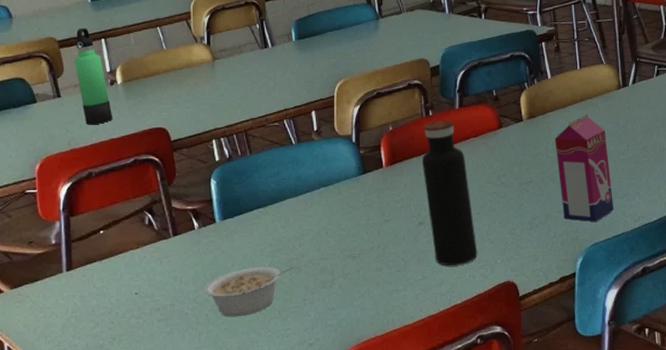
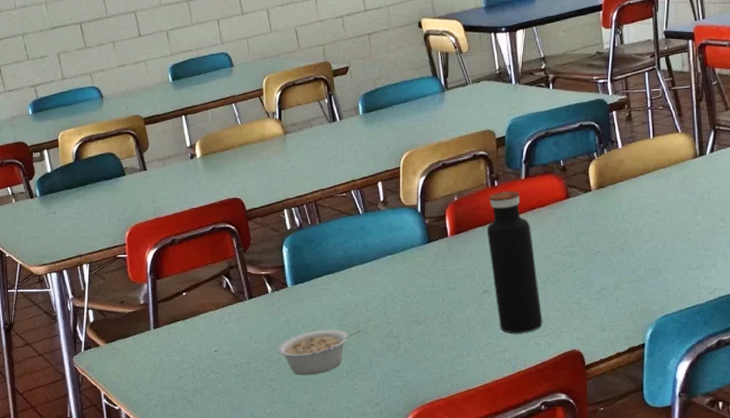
thermos bottle: present [75,28,113,125] -> none [158,106,193,196]
milk carton: present [555,114,614,222] -> none [625,183,688,293]

